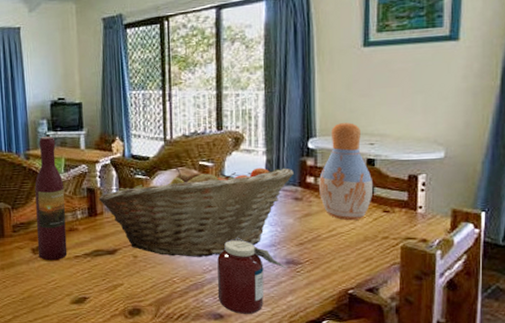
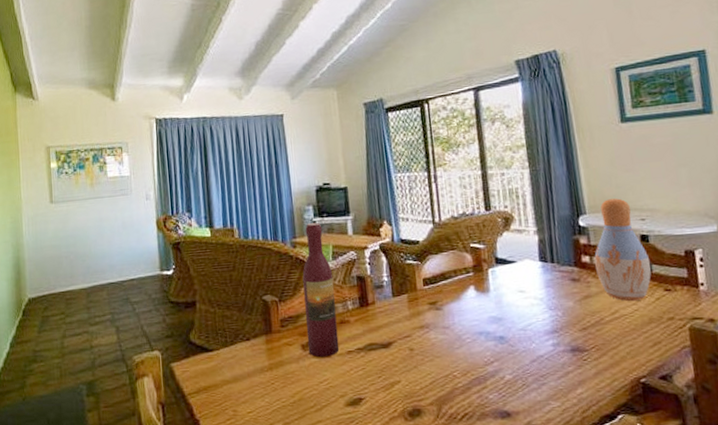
fruit basket: present [99,167,294,257] -> none [370,247,568,348]
jar: present [217,238,287,314] -> none [498,325,573,411]

